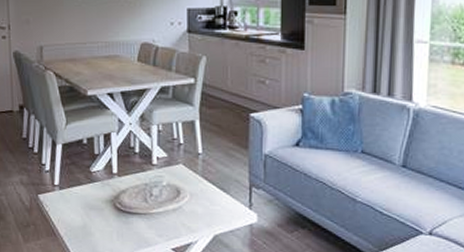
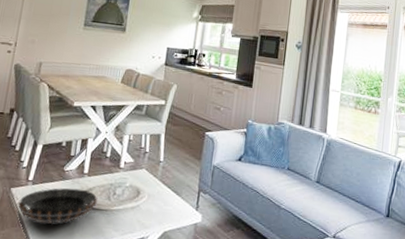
decorative bowl: none [49,191,133,232] -> present [17,188,98,224]

